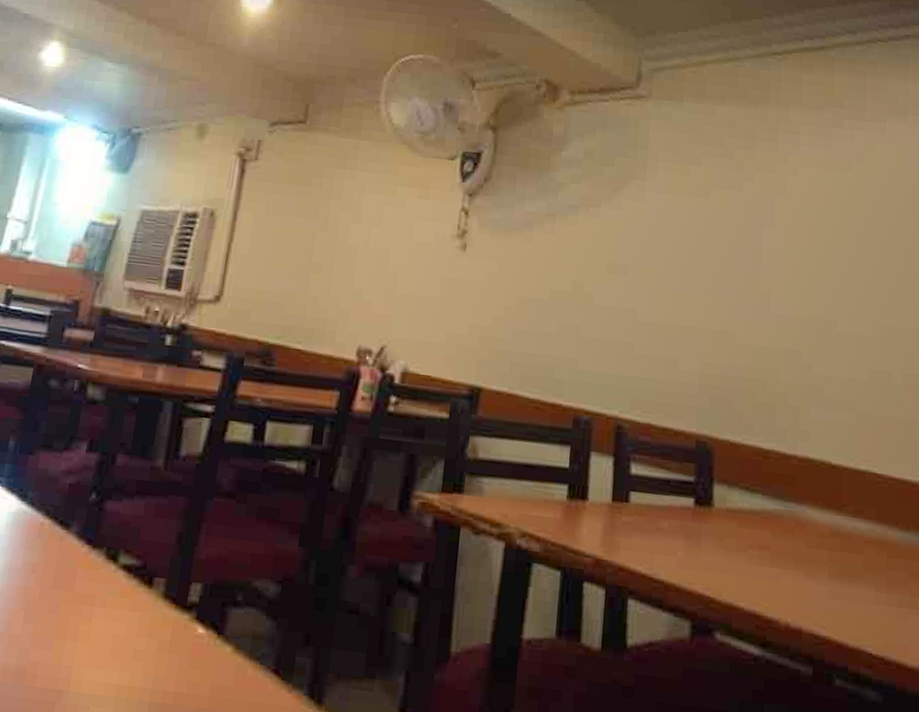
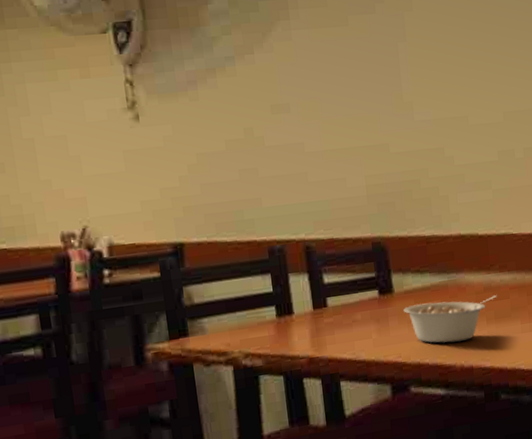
legume: none [722,528,846,593] -> present [403,295,497,343]

